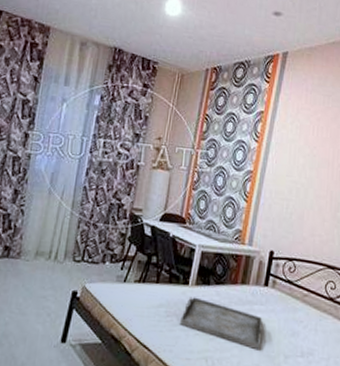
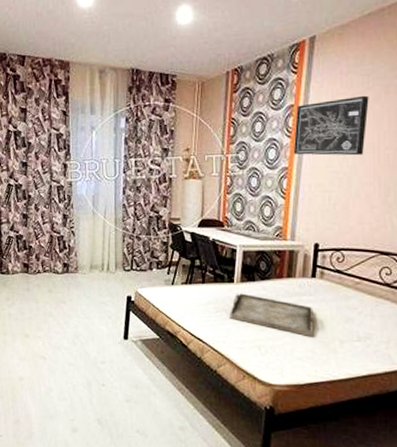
wall art: none [258,112,328,169] -> present [293,95,369,156]

